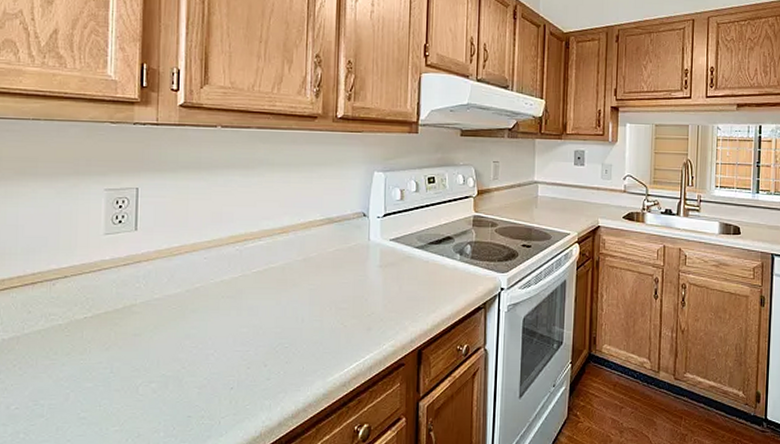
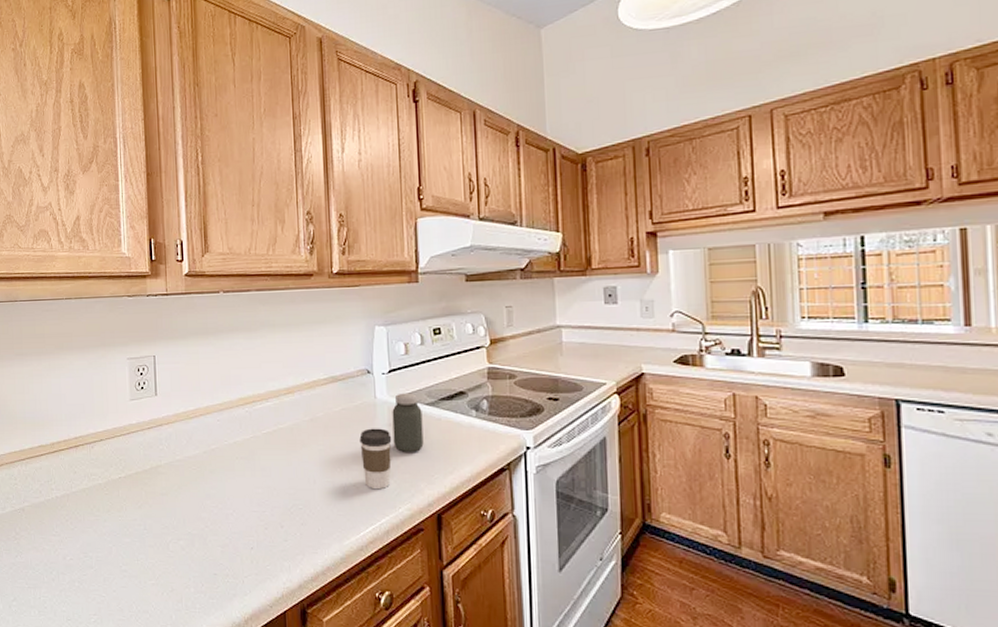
coffee cup: none [350,269,382,327] -> present [359,428,392,489]
jar: none [383,236,412,292] -> present [392,392,424,452]

